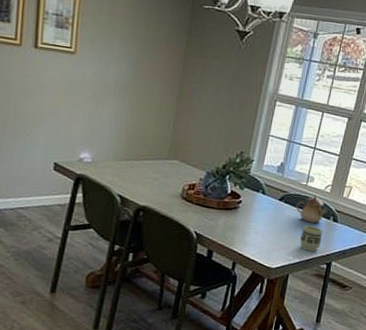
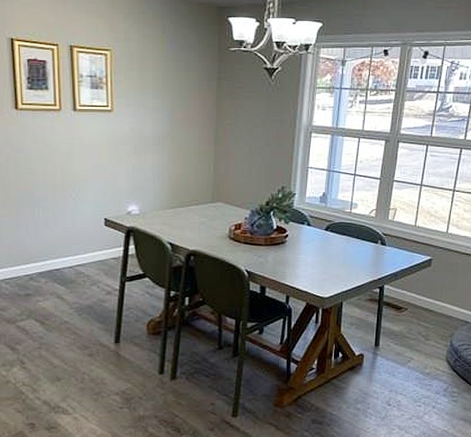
teapot: present [296,194,328,224] -> none [342,220,375,249]
cup: present [299,225,322,252] -> none [349,251,371,278]

